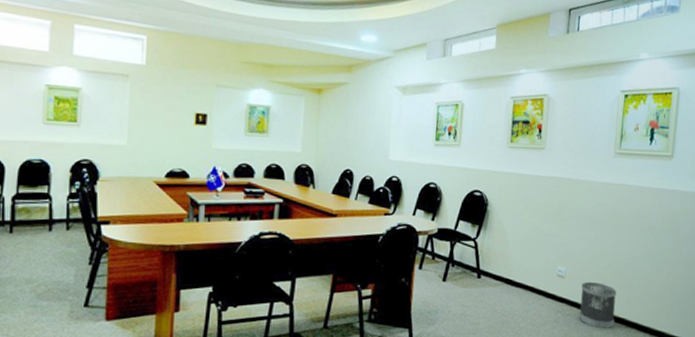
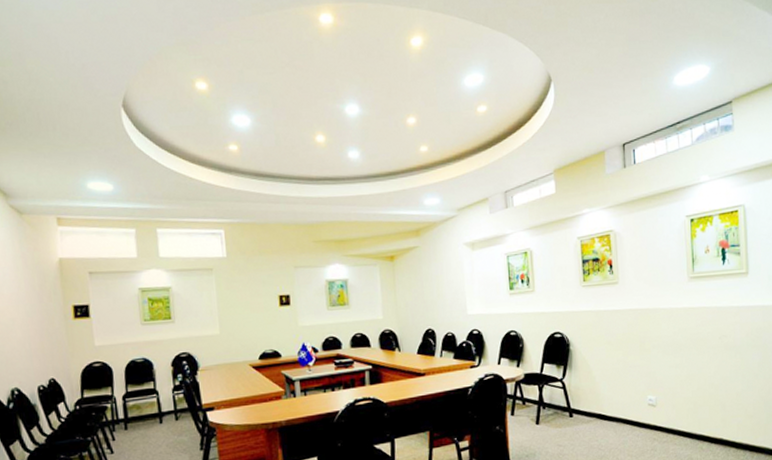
wastebasket: present [579,281,617,329] -> none [674,406,712,452]

